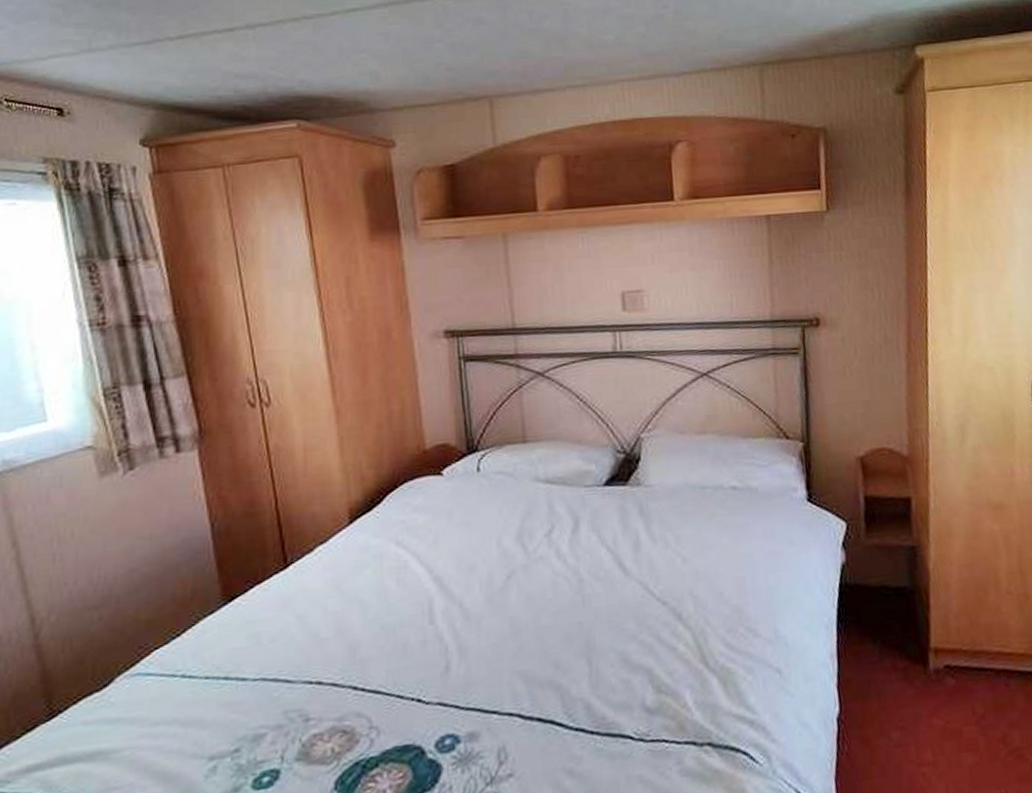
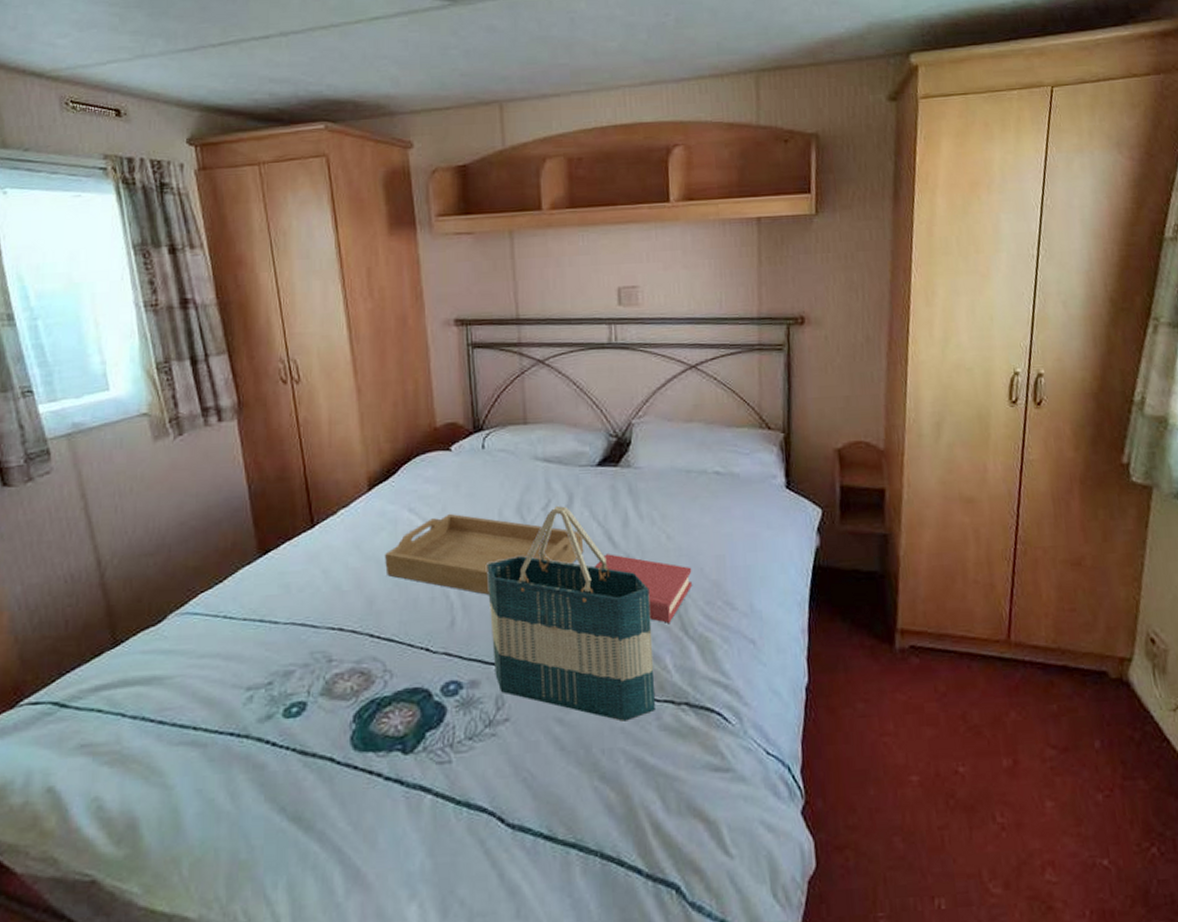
serving tray: none [369,544,593,635] -> present [385,513,584,595]
tote bag: none [485,531,676,769] -> present [487,506,655,722]
hardback book: none [604,581,712,656] -> present [594,554,693,623]

